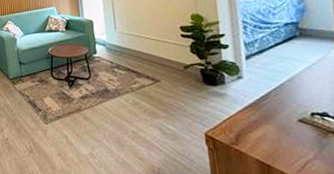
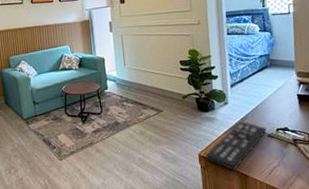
remote control: none [213,100,297,158] -> present [205,121,267,171]

